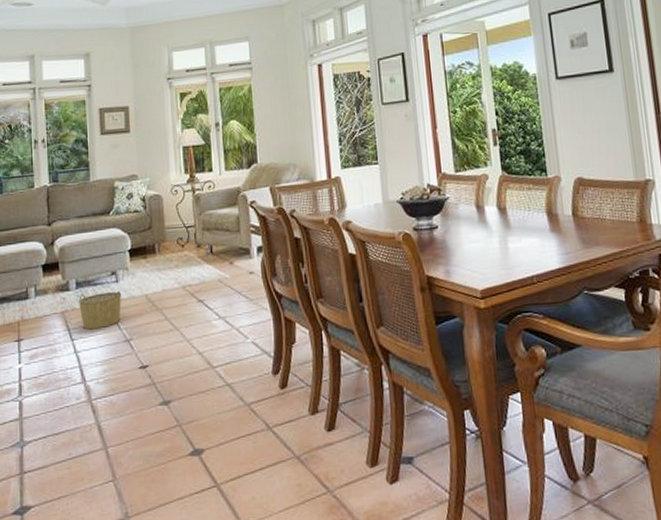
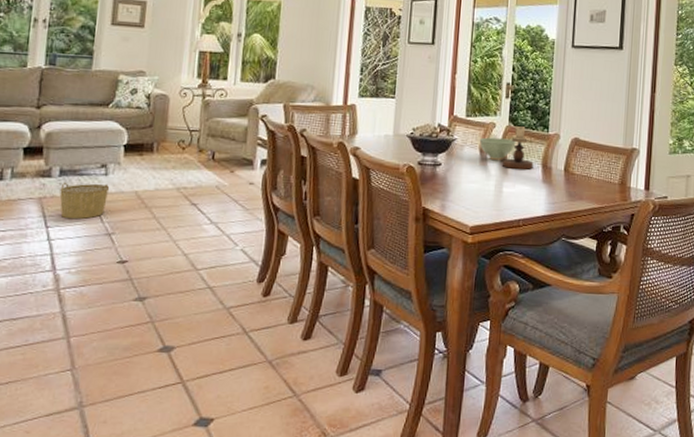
bowl: none [473,189,514,215] -> present [479,137,516,160]
candlestick: none [503,174,537,222] -> present [503,126,534,170]

